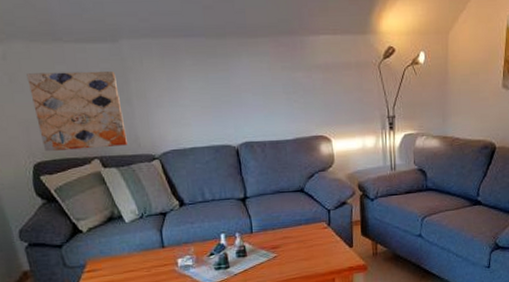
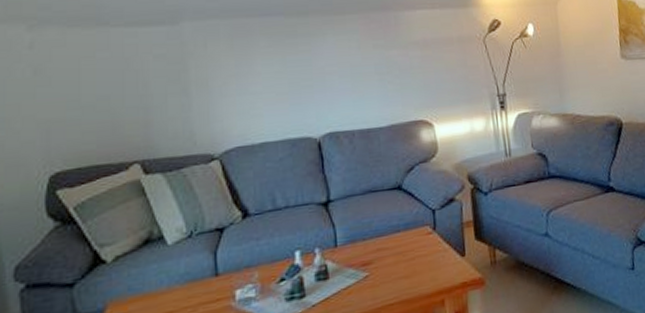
wall art: present [26,71,128,151] -> none [57,57,179,157]

